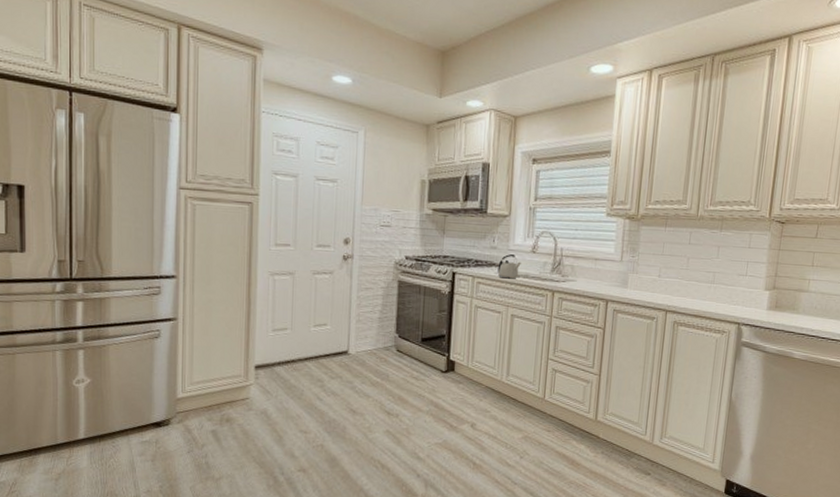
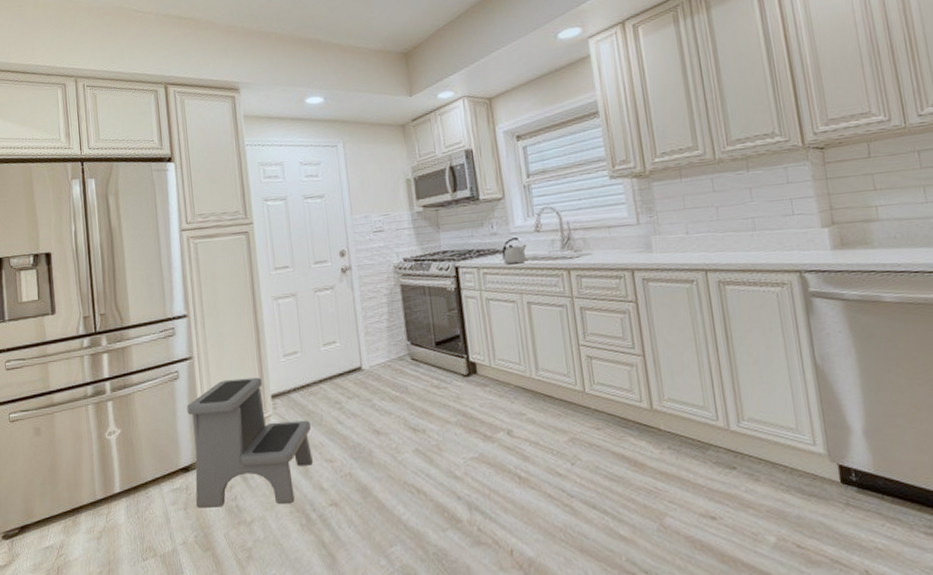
step stool: none [164,345,290,465] -> present [186,377,313,508]

